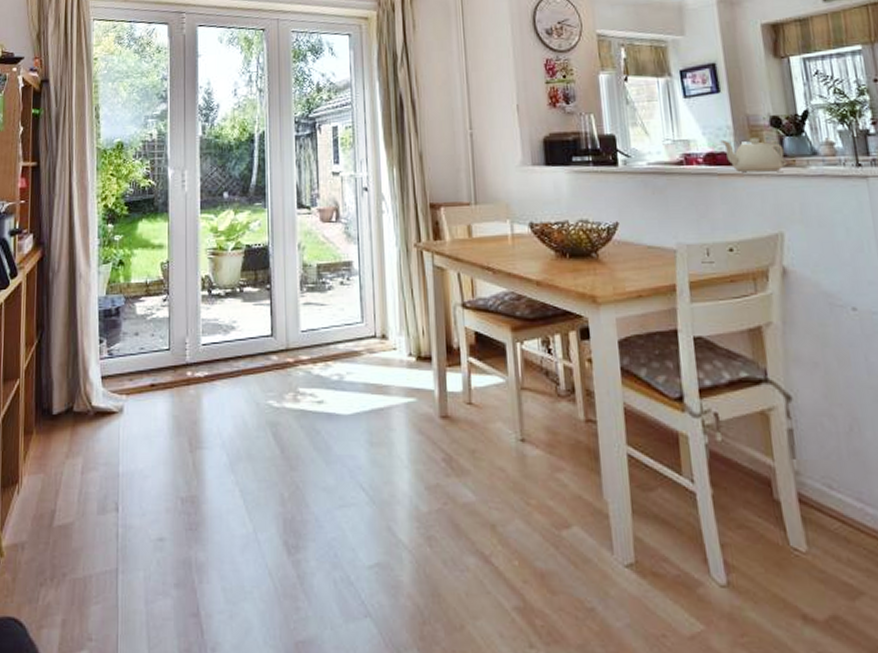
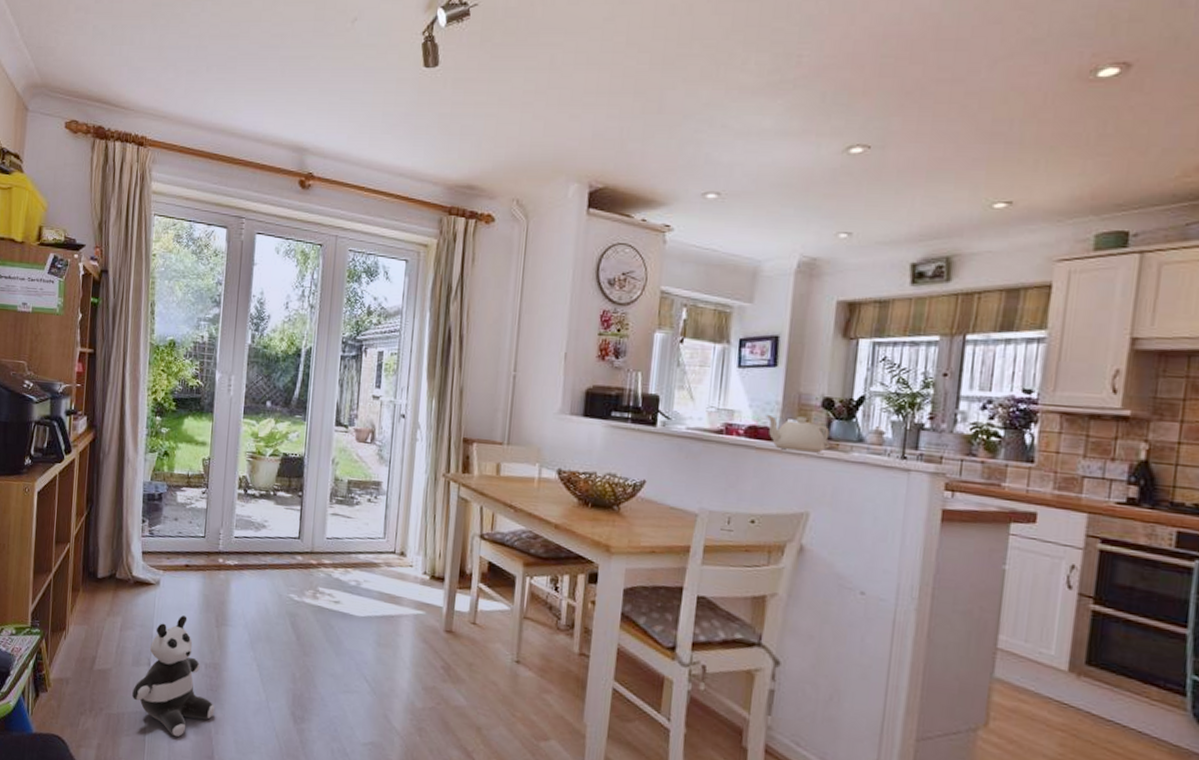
stuffed animal: none [100,445,197,596] -> present [132,616,215,737]

